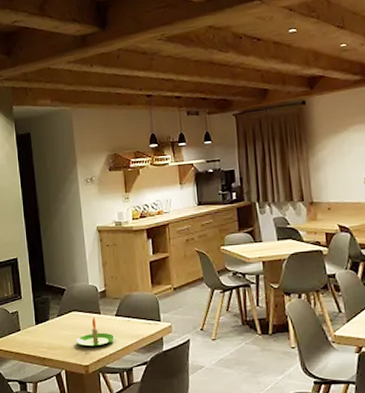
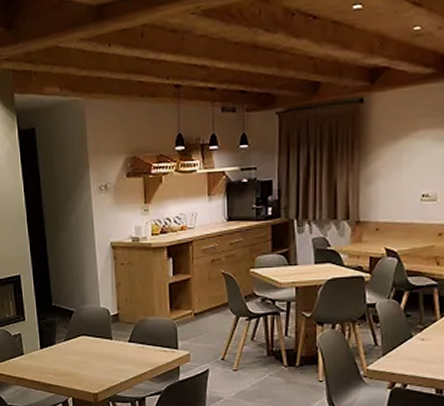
candle: present [76,316,116,347] -> none [85,342,128,374]

